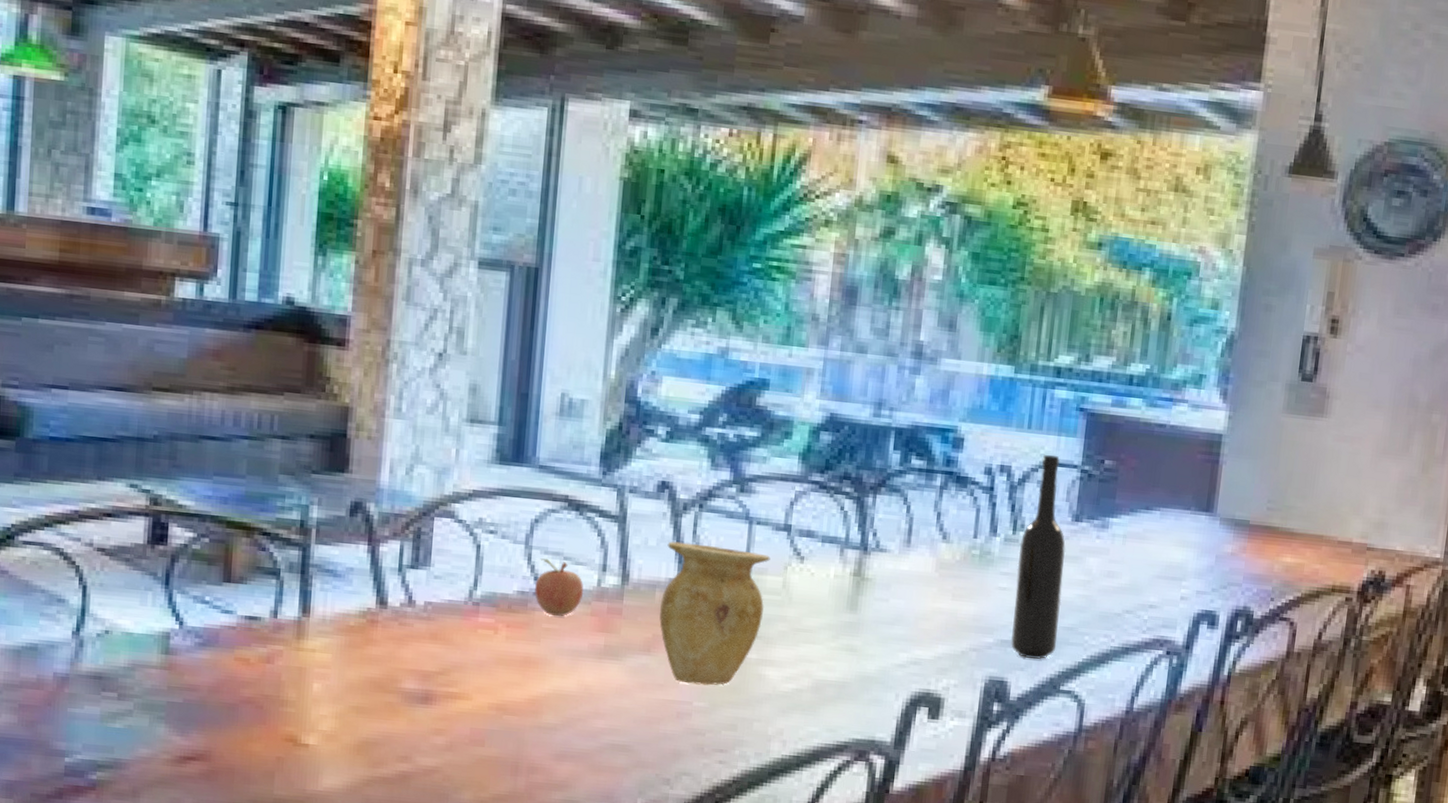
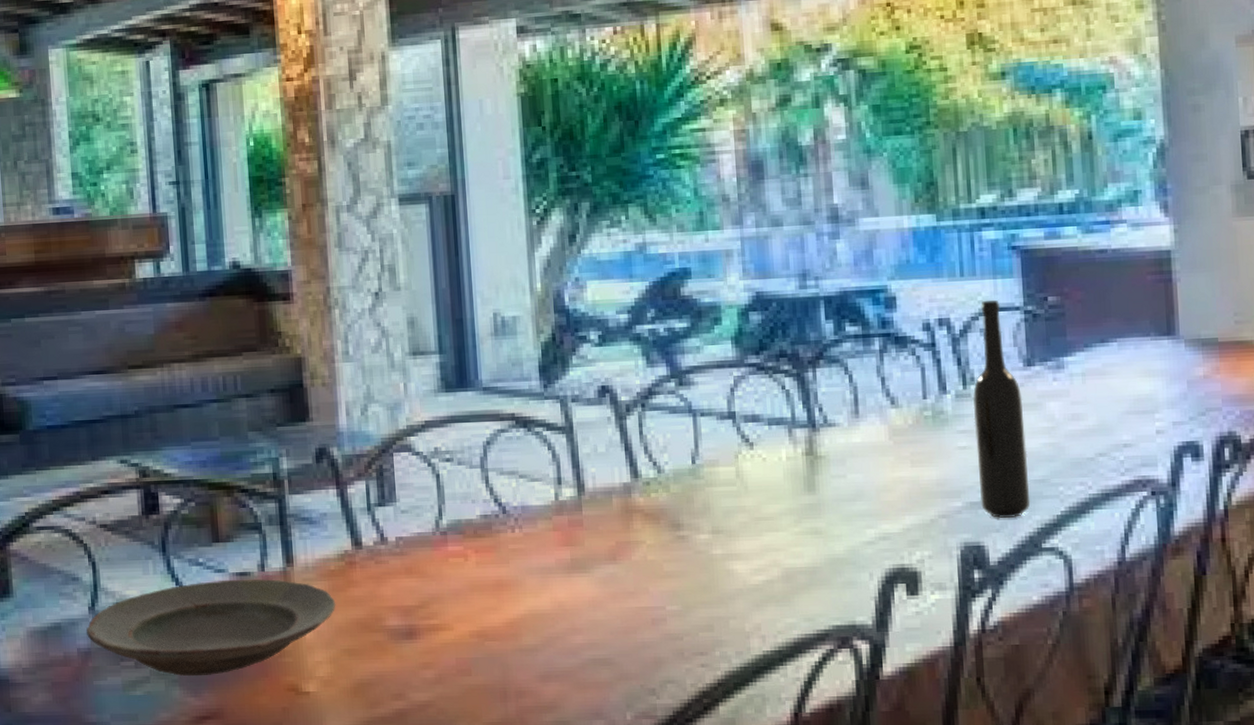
plate: none [67,621,351,716] -> present [86,579,336,677]
fruit: present [535,558,584,617] -> none [496,479,544,536]
vase: present [659,541,771,686] -> none [616,444,722,588]

